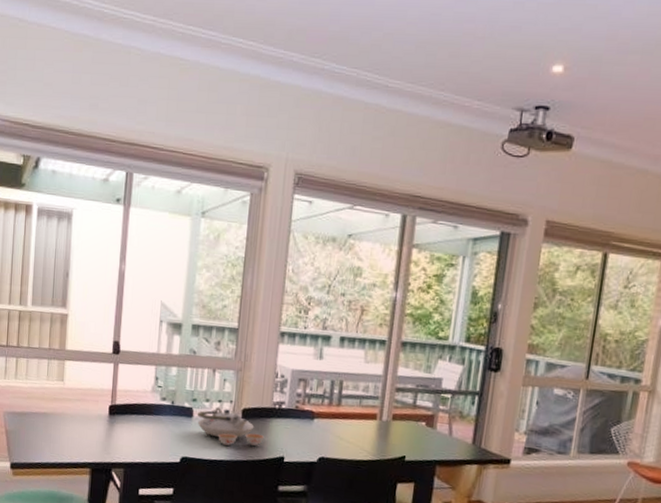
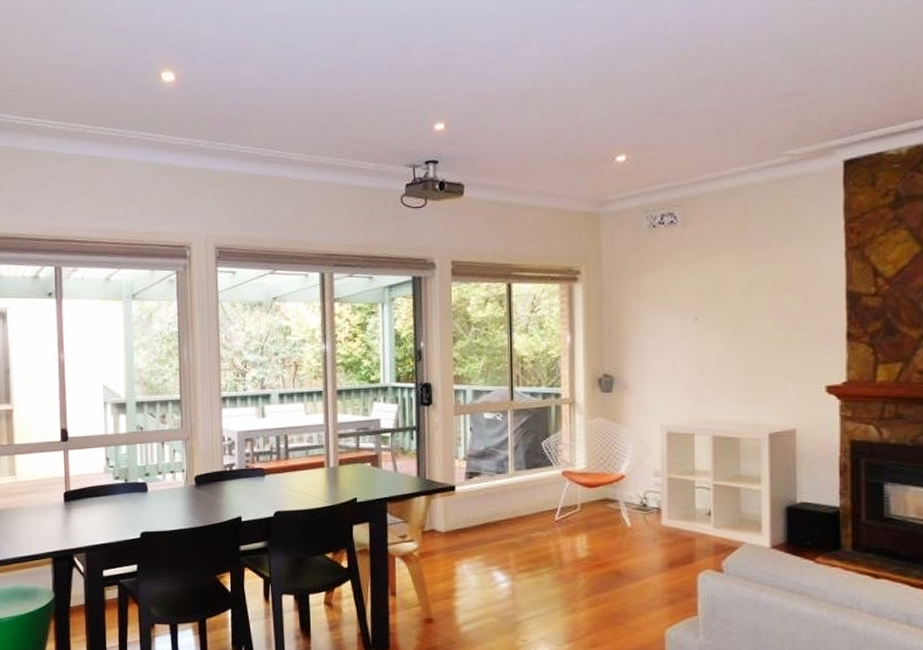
teapot: present [198,406,265,446] -> none [152,477,220,514]

